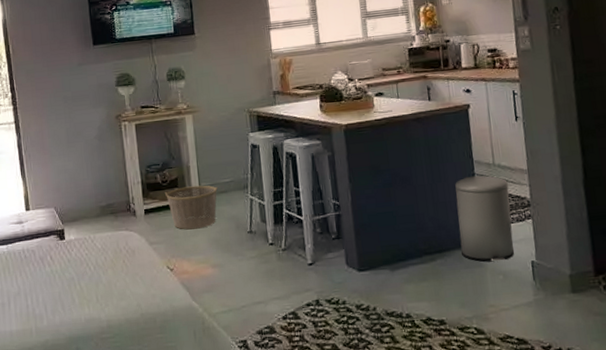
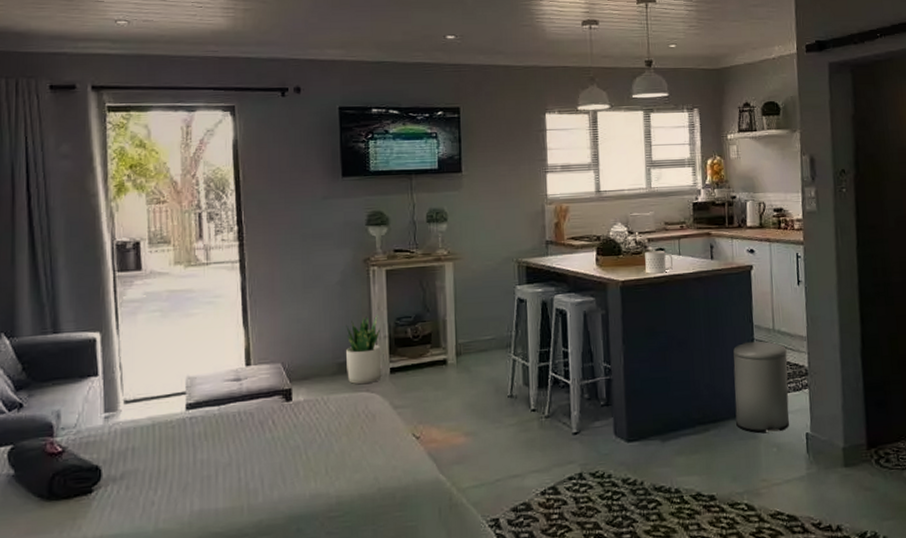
planter: none [105,163,137,225] -> present [346,315,382,385]
basket: present [164,185,218,230] -> none [415,342,477,393]
mug: none [365,95,392,118] -> present [645,251,673,275]

